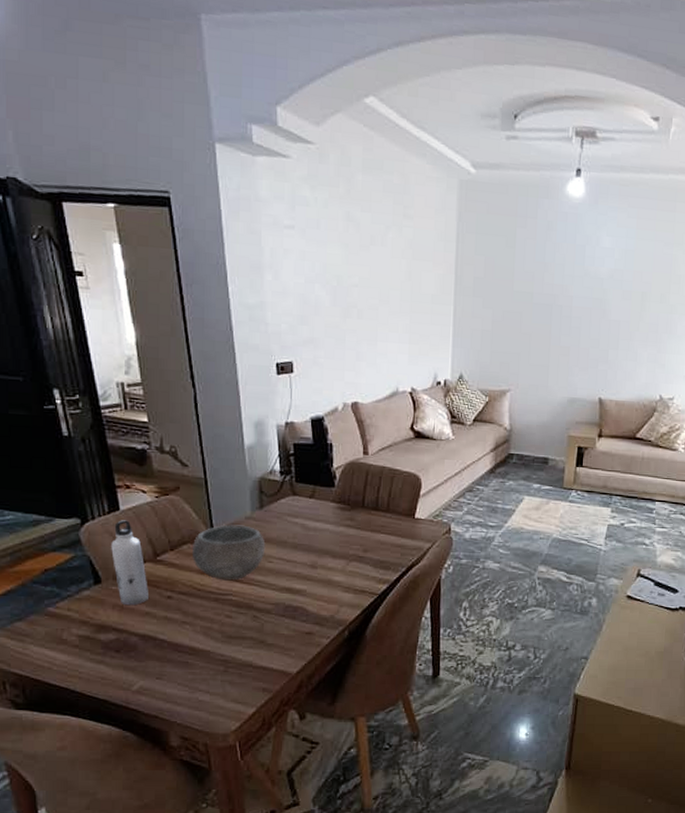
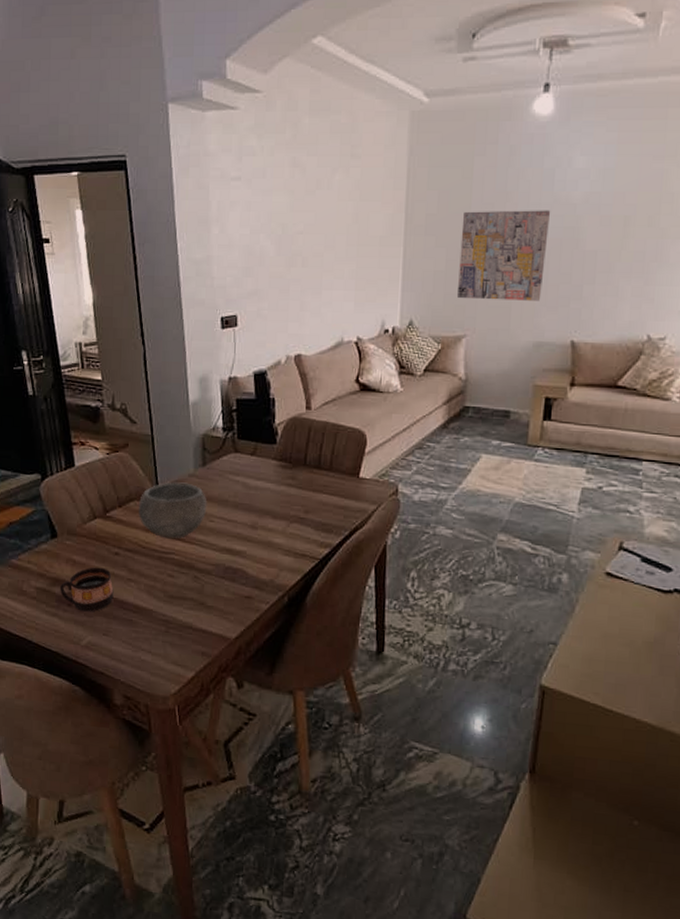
cup: none [105,611,167,657] -> present [59,567,114,612]
water bottle: present [111,520,150,606] -> none [66,476,99,561]
wall art: none [503,277,582,362] -> present [458,210,551,301]

